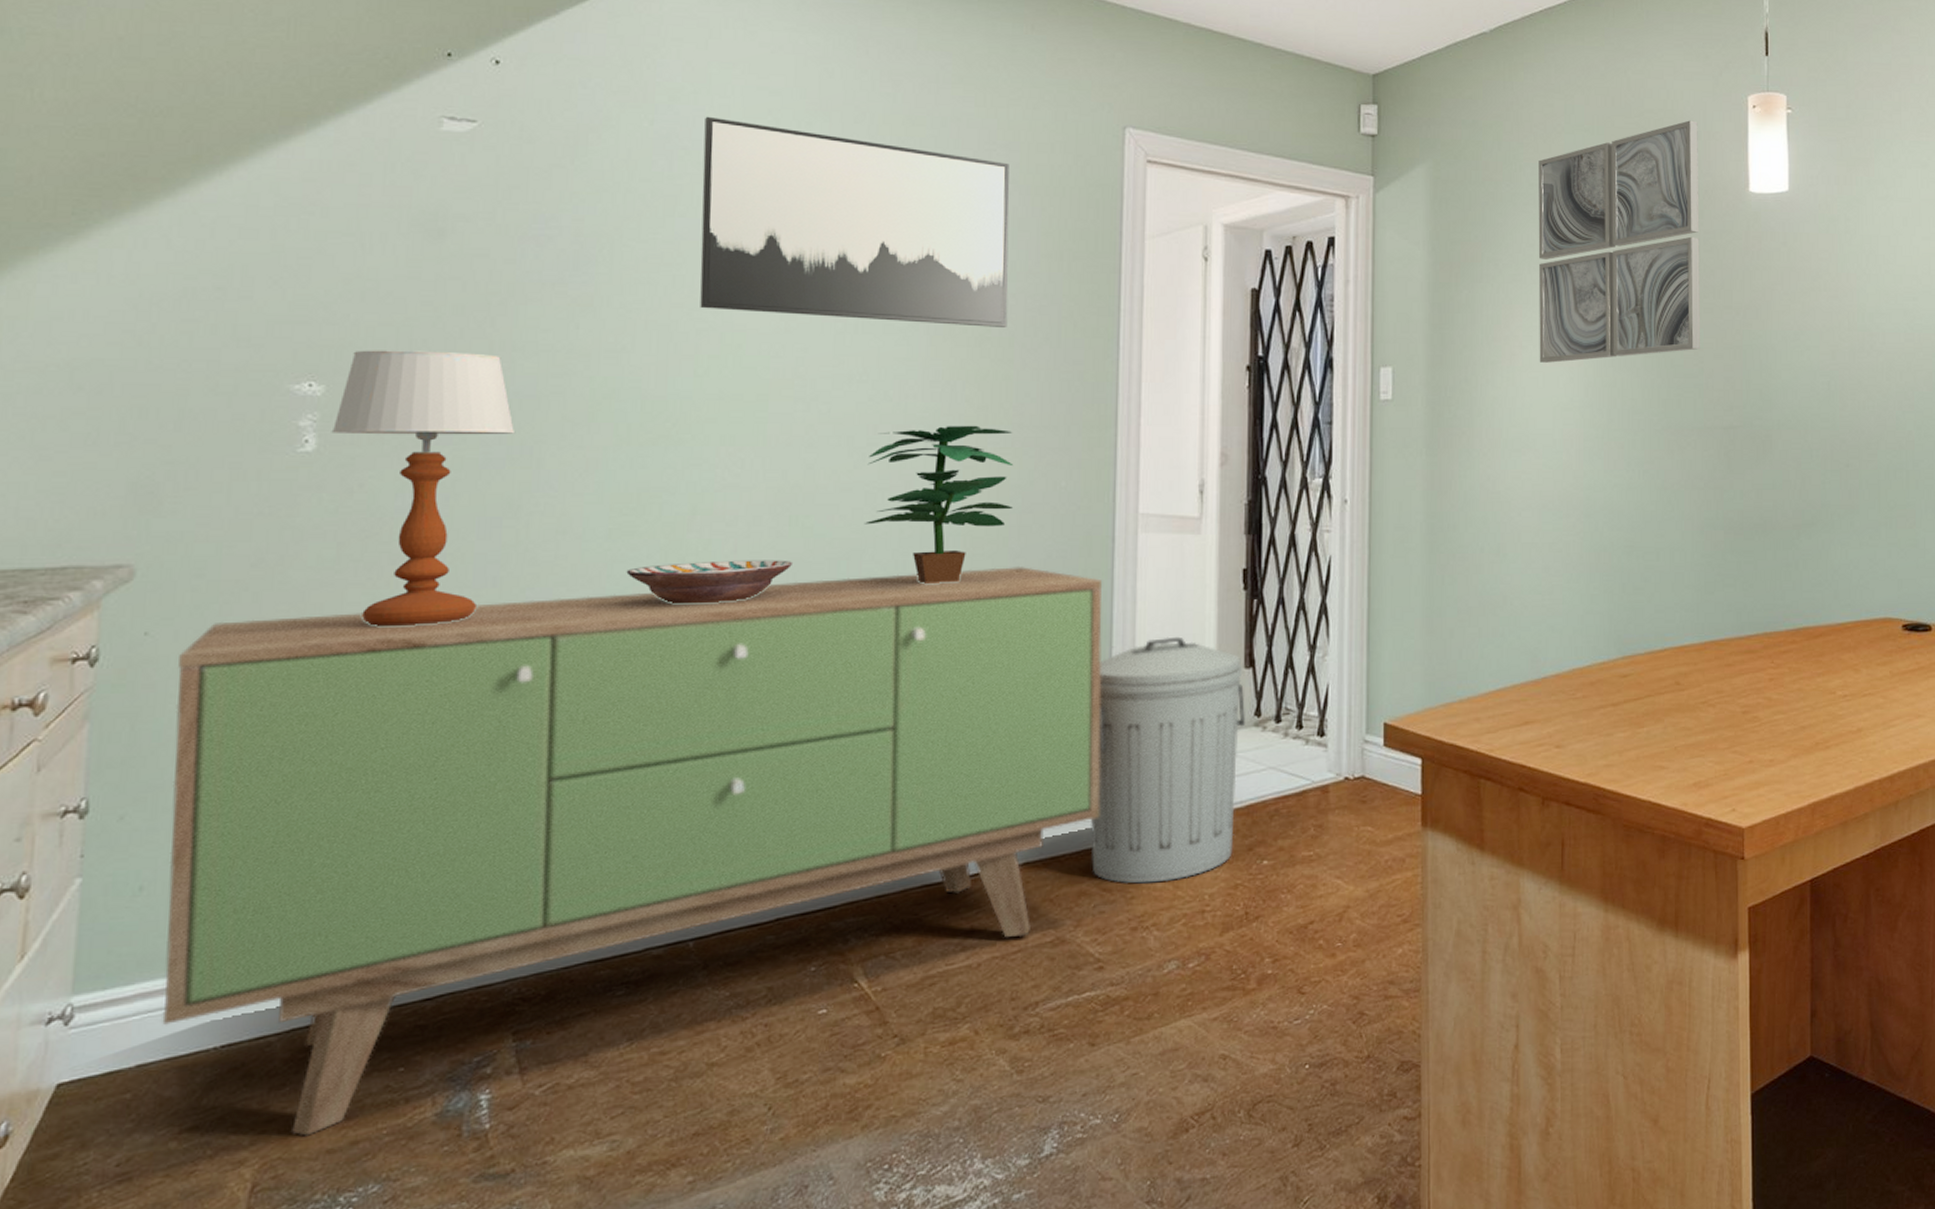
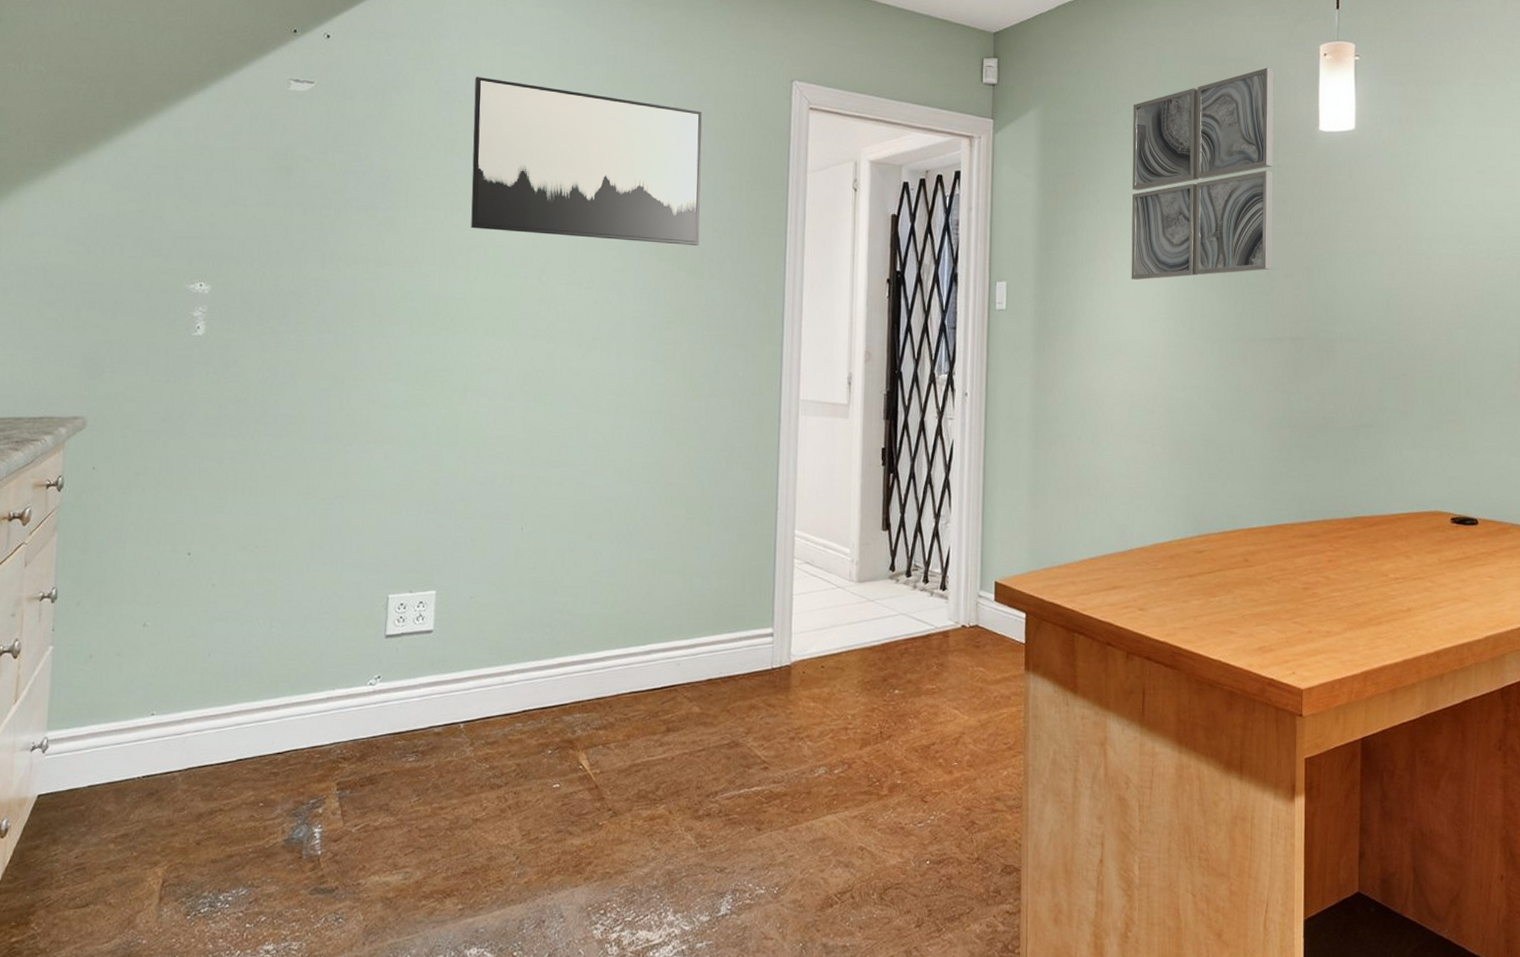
sideboard: present [162,565,1103,1137] -> none [104,439,771,848]
table lamp: present [331,350,516,626] -> none [215,259,340,470]
decorative bowl: present [626,560,794,604] -> none [417,427,538,461]
potted plant: present [864,425,1014,584] -> none [589,324,703,452]
trash can: present [1090,636,1245,884] -> none [758,502,882,702]

